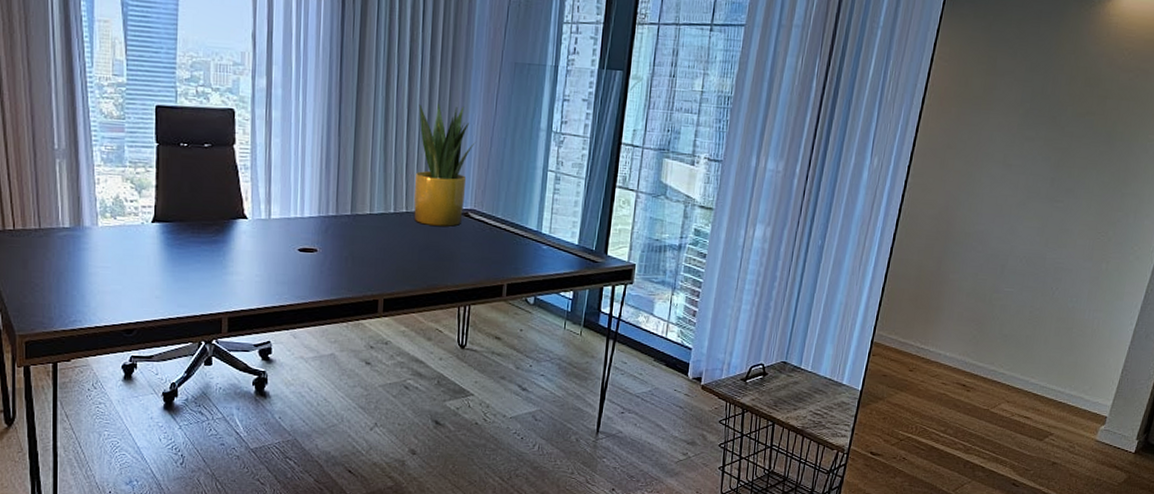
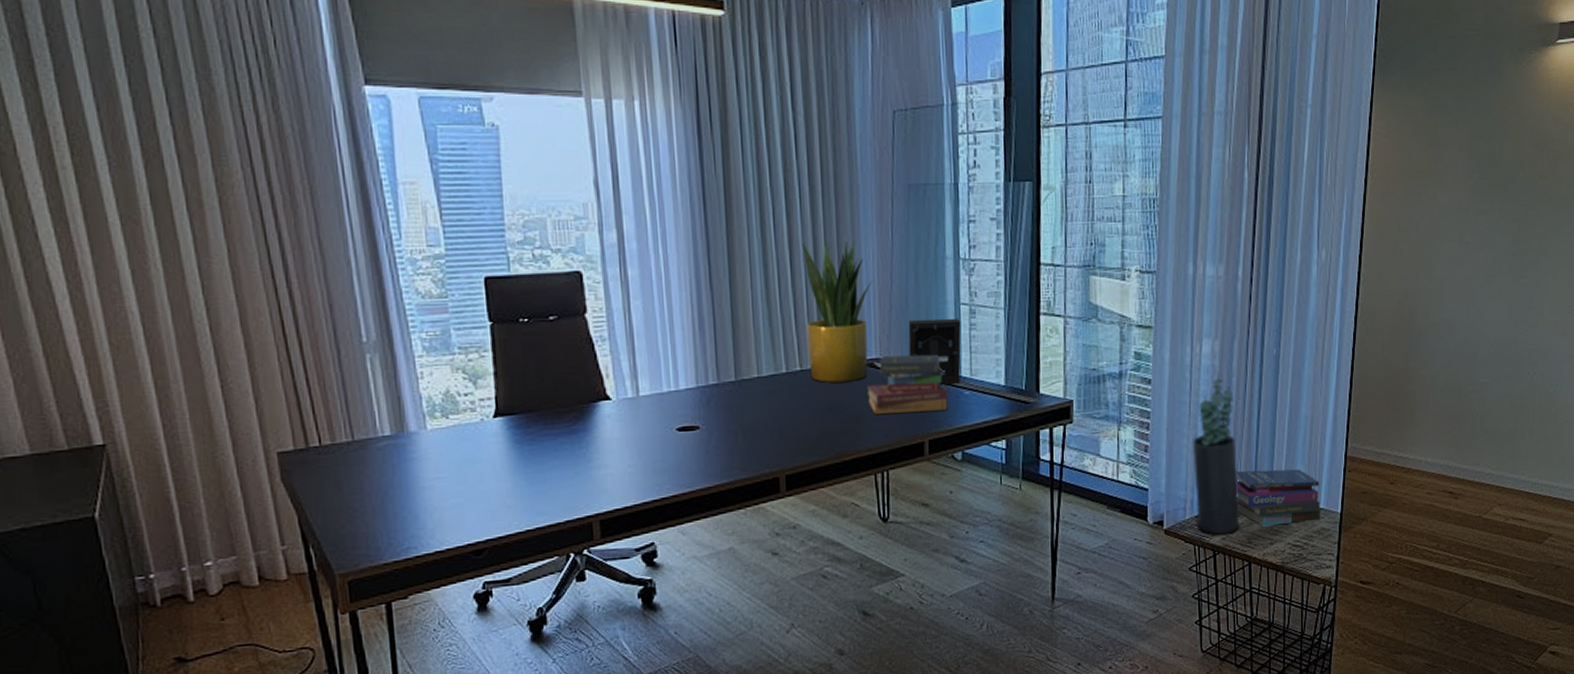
books: none [460,208,528,260] -> present [867,354,948,415]
picture frame: none [499,179,547,239] -> present [908,318,961,384]
vase: none [731,254,778,397] -> present [1192,371,1240,536]
books: none [769,342,846,395] -> present [1236,469,1321,527]

